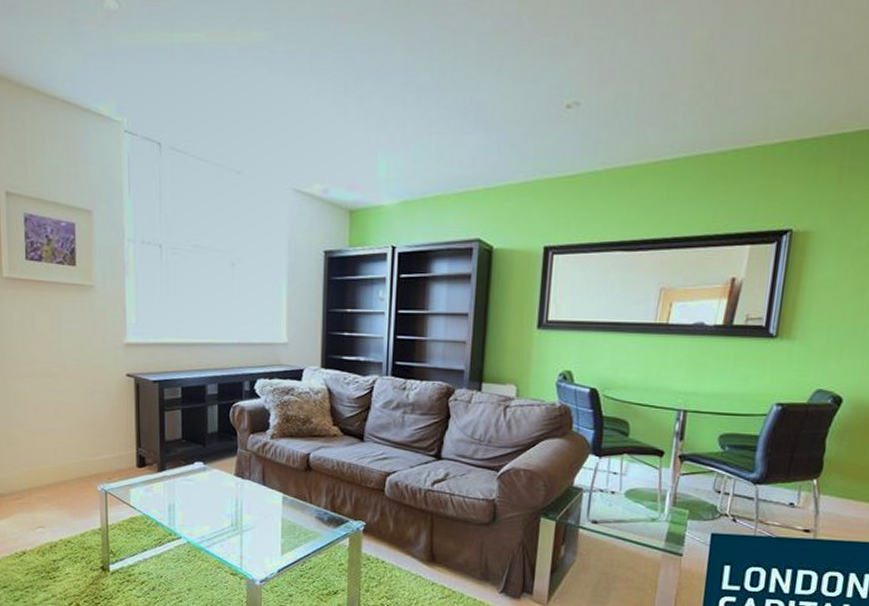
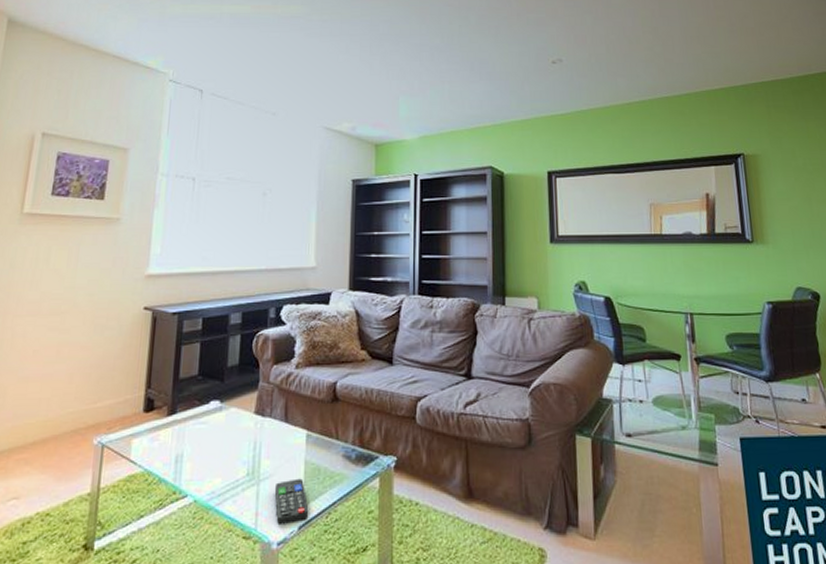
remote control: none [256,532,286,568] -> present [274,478,309,526]

